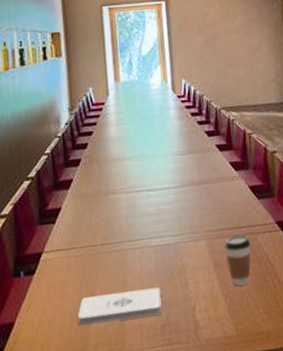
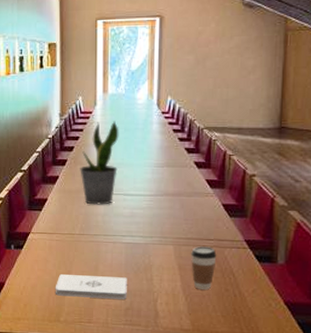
potted plant: none [96,110,138,208] -> present [80,121,119,205]

